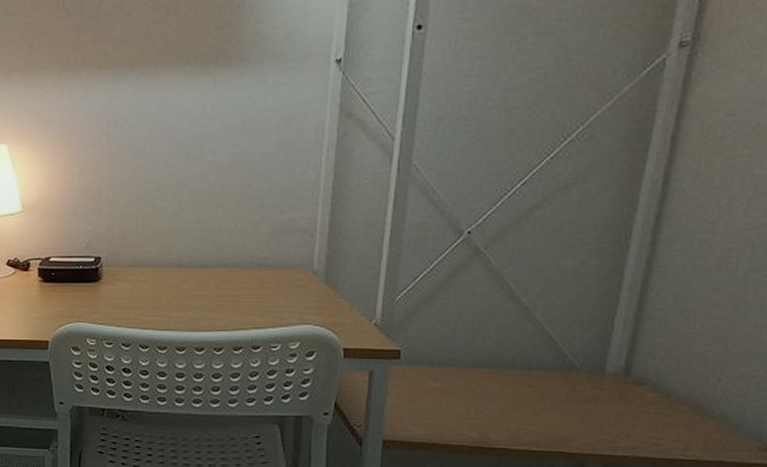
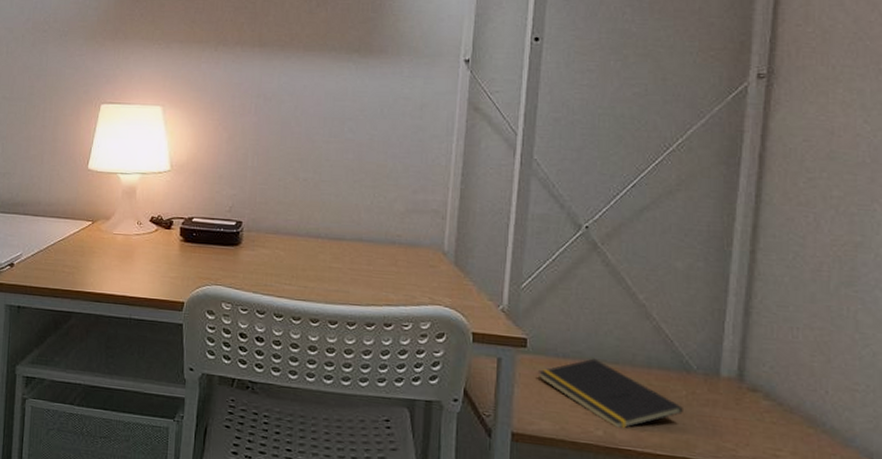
notepad: none [411,364,563,429] -> present [537,358,683,429]

